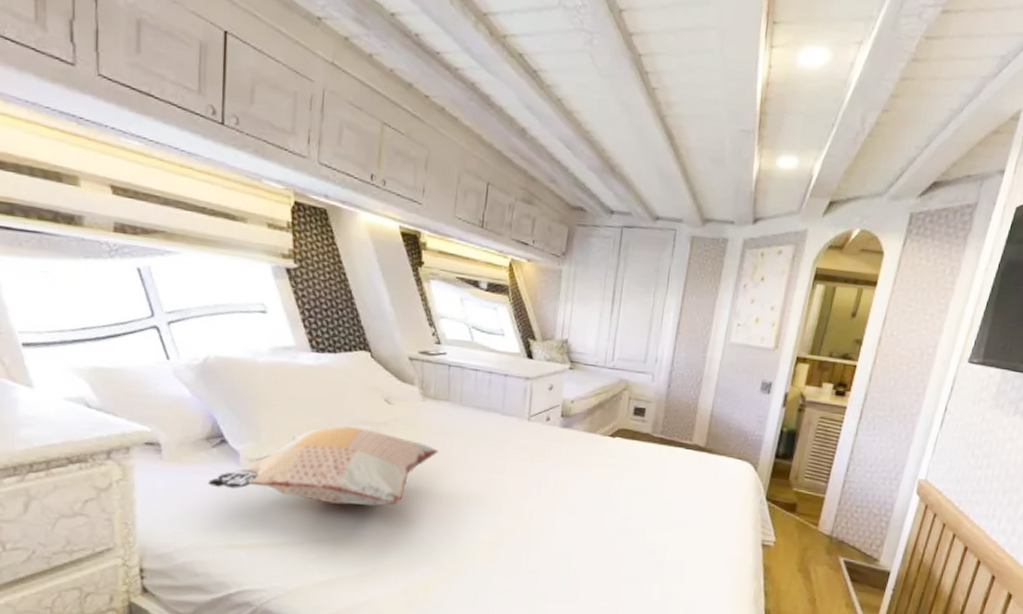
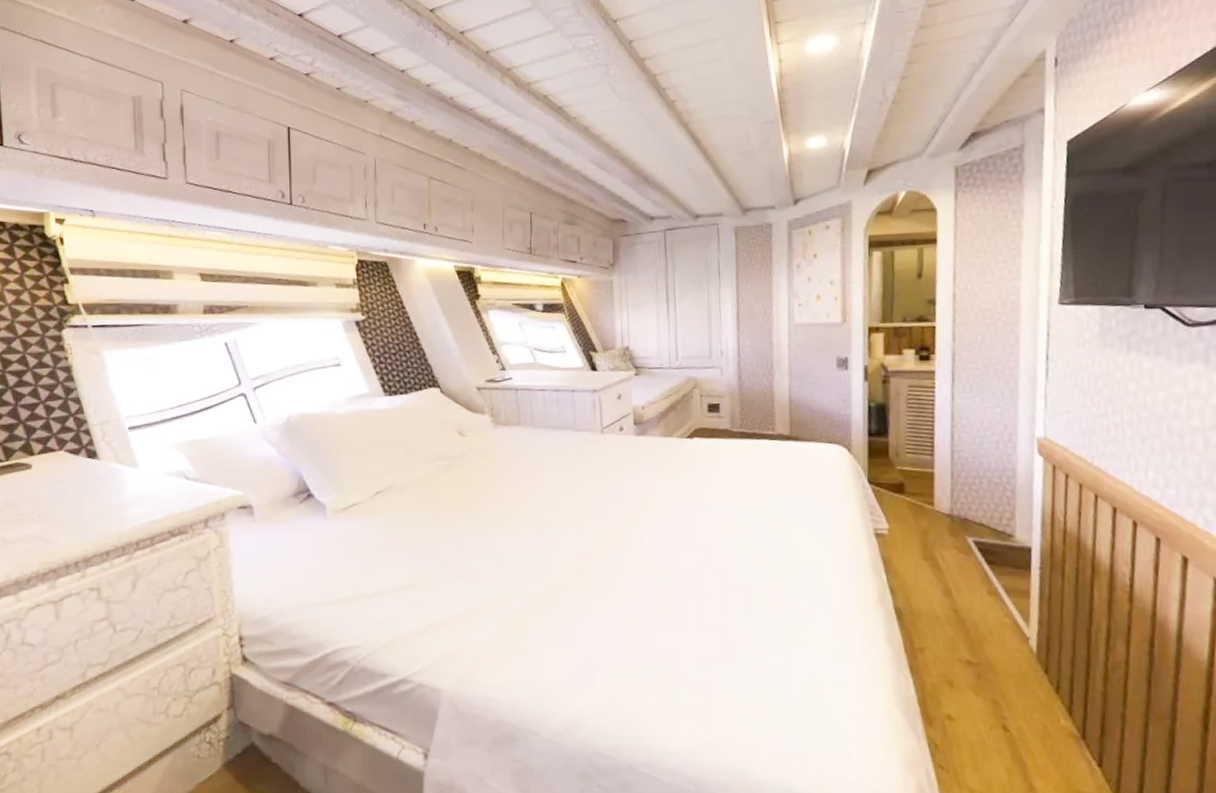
decorative pillow: present [208,426,439,506] -> none [298,464,517,545]

